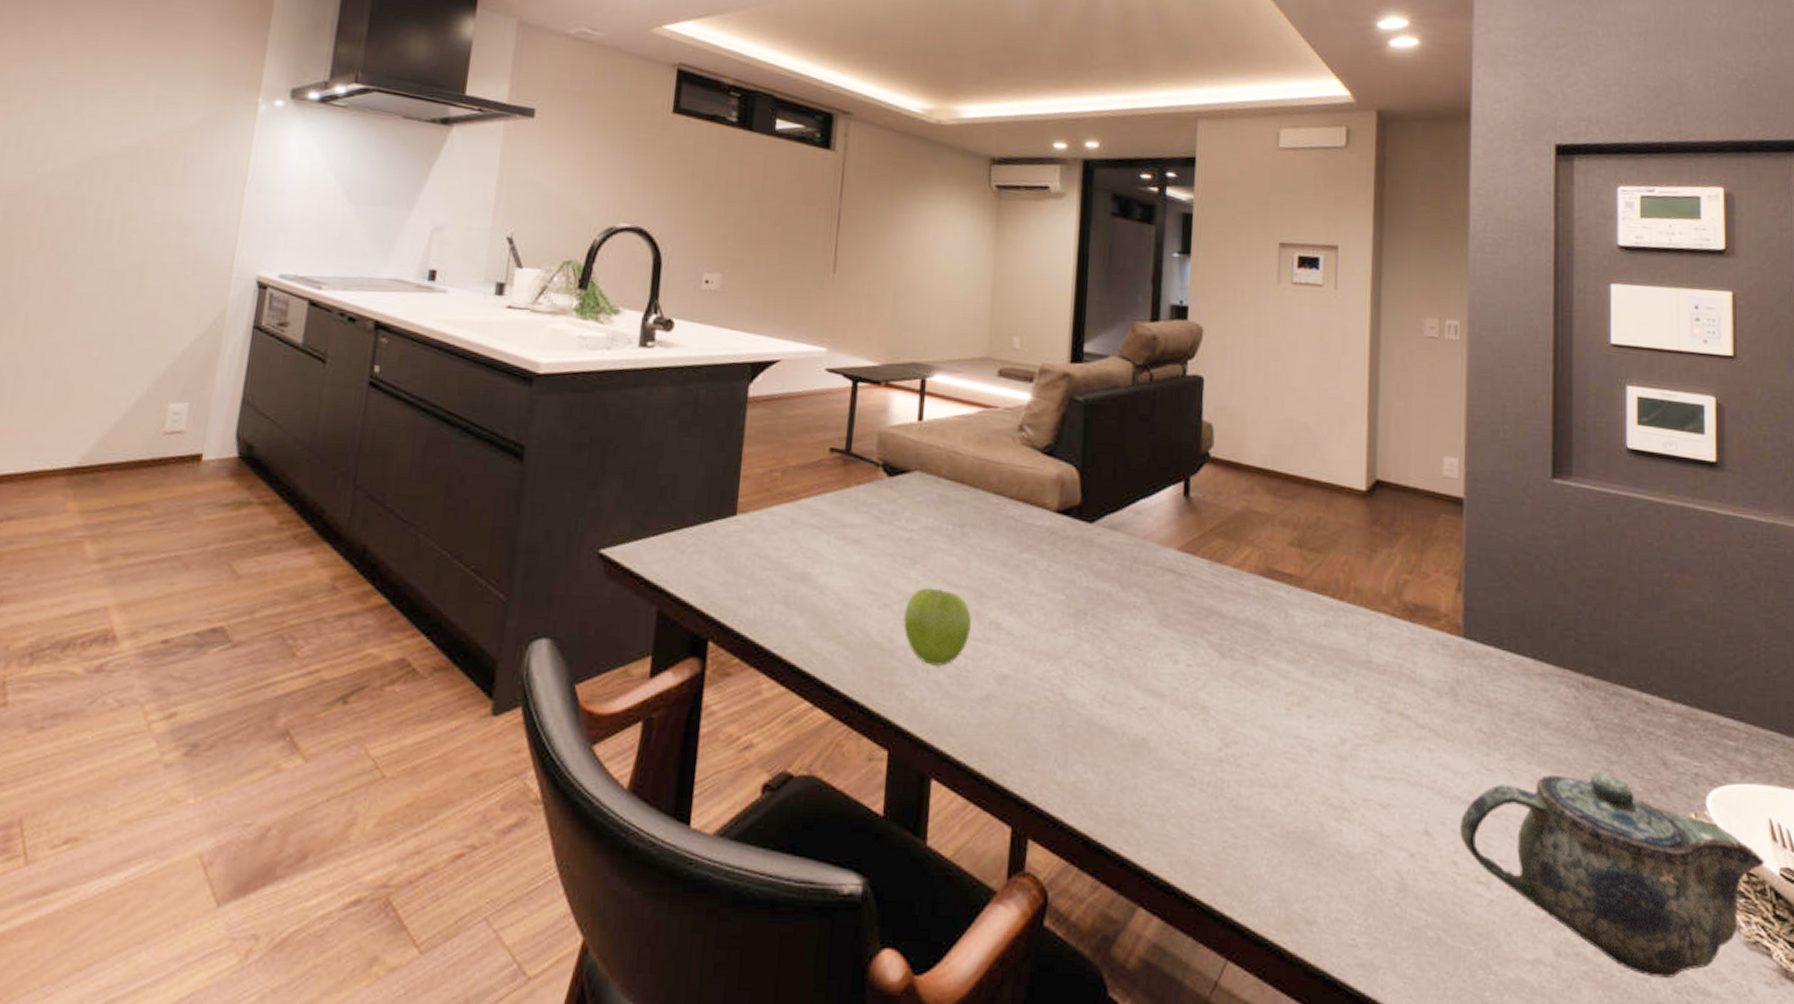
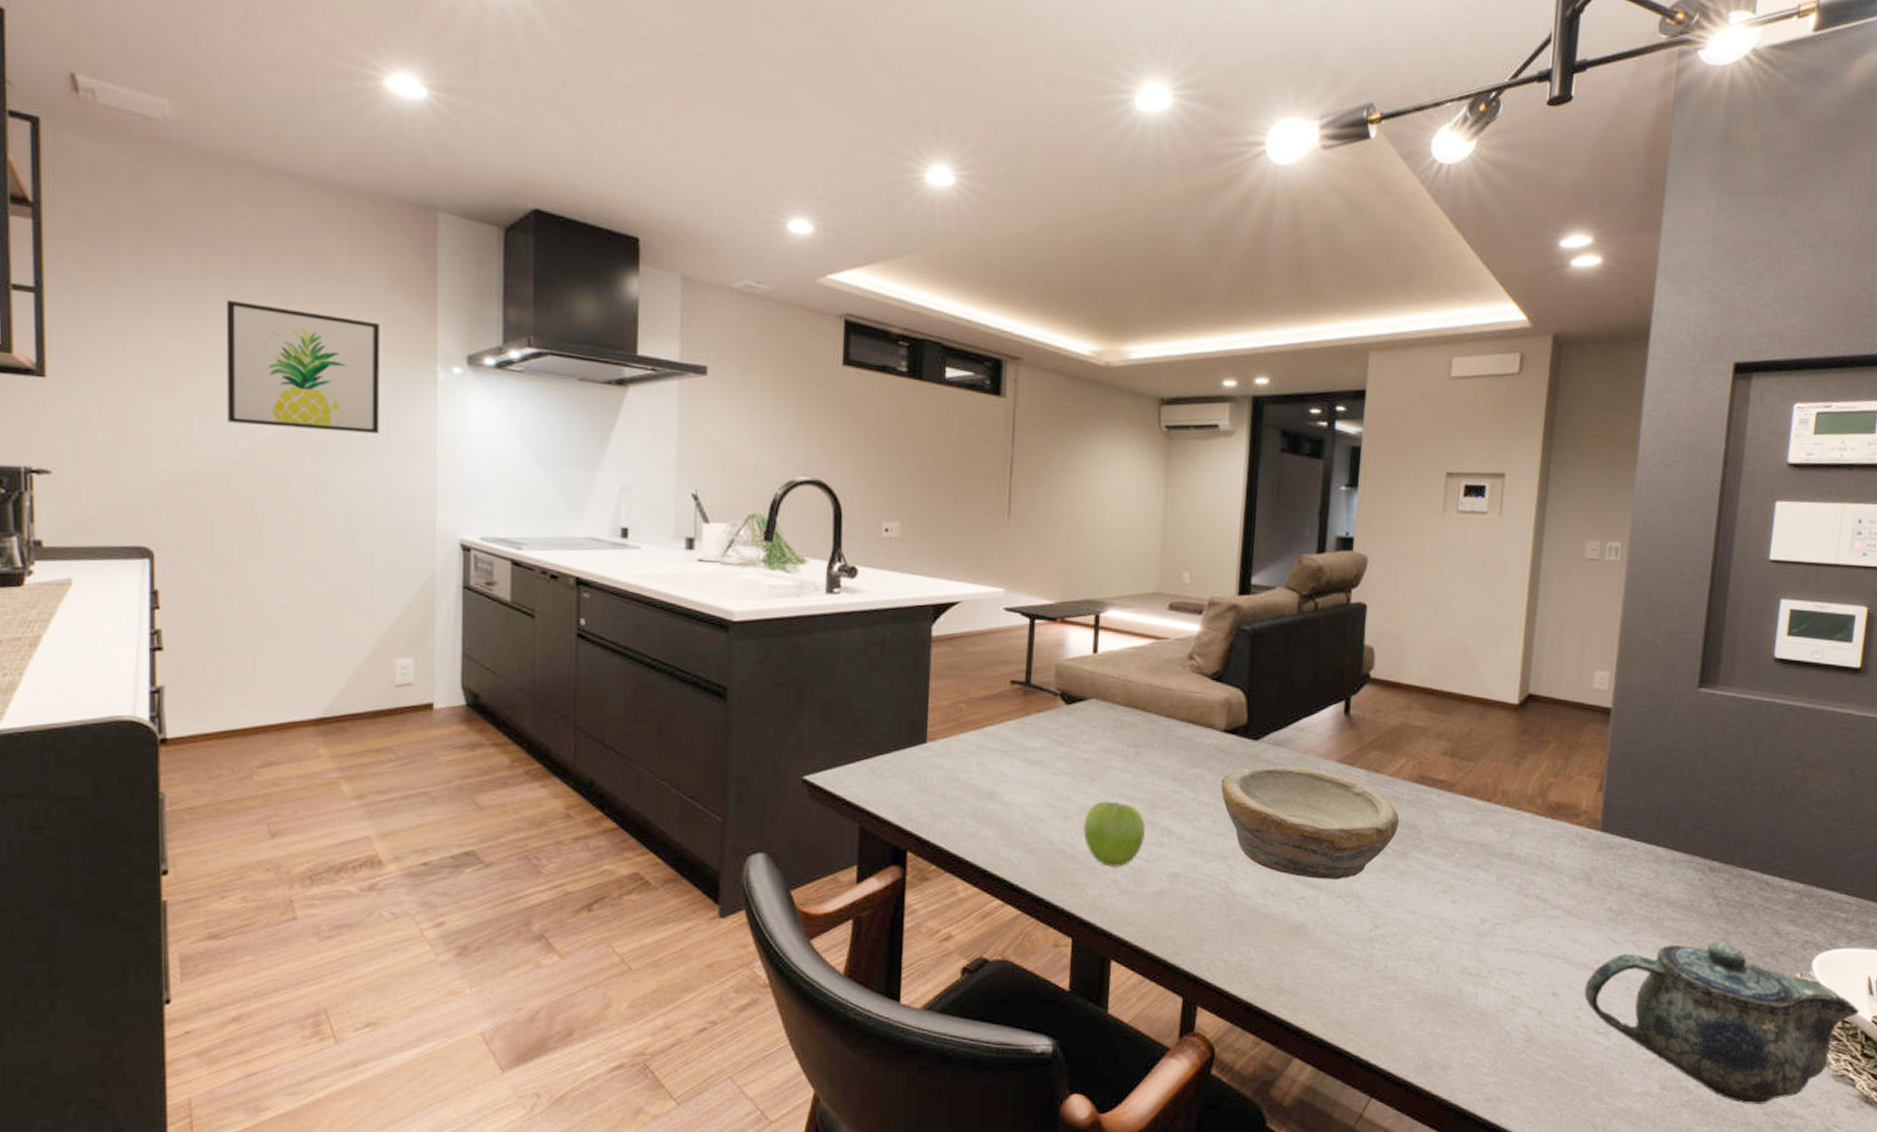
wall art: none [32,24,207,163] -> present [226,299,380,434]
bowl: none [1053,551,1246,687] -> present [1221,764,1399,879]

